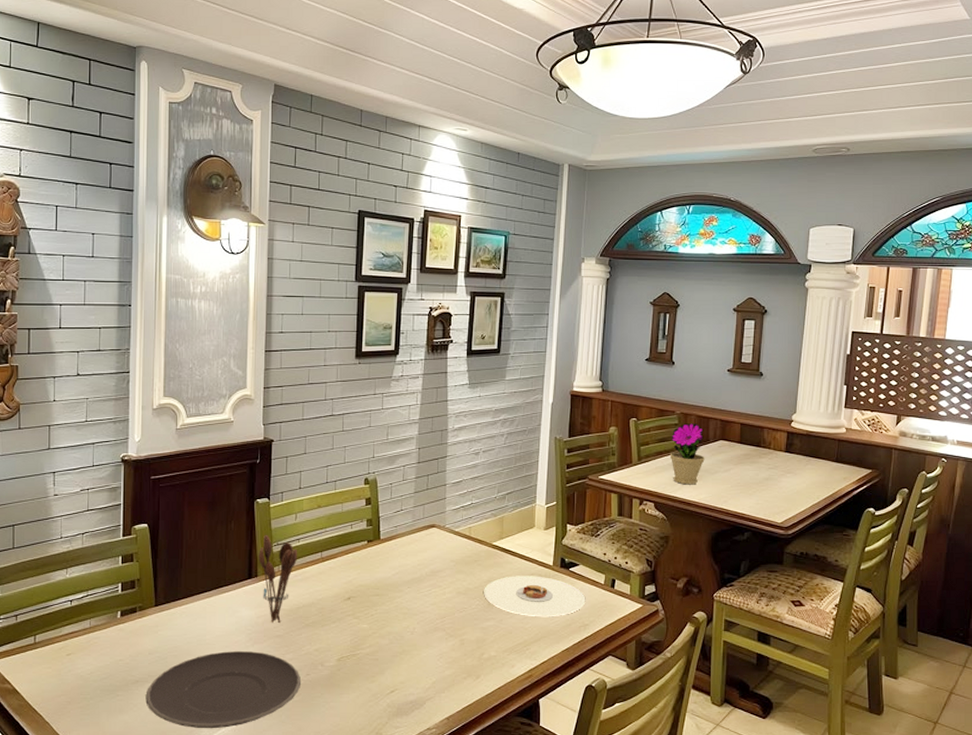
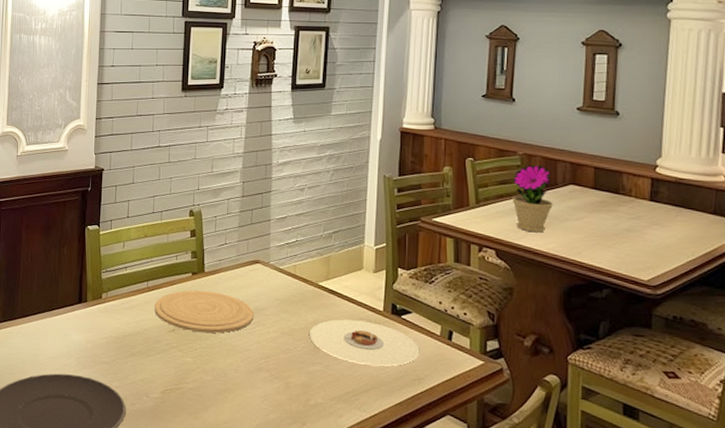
utensil holder: present [259,535,298,624] -> none [88,261,125,350]
plate: none [329,557,429,599] -> present [154,290,253,333]

